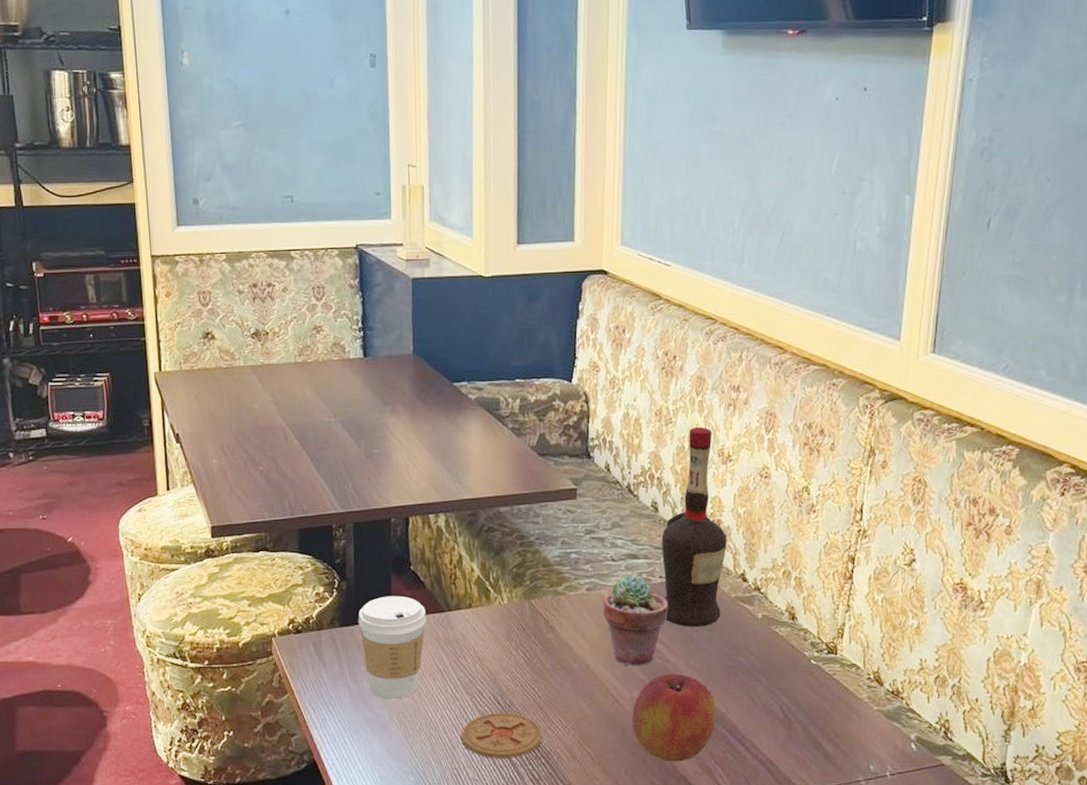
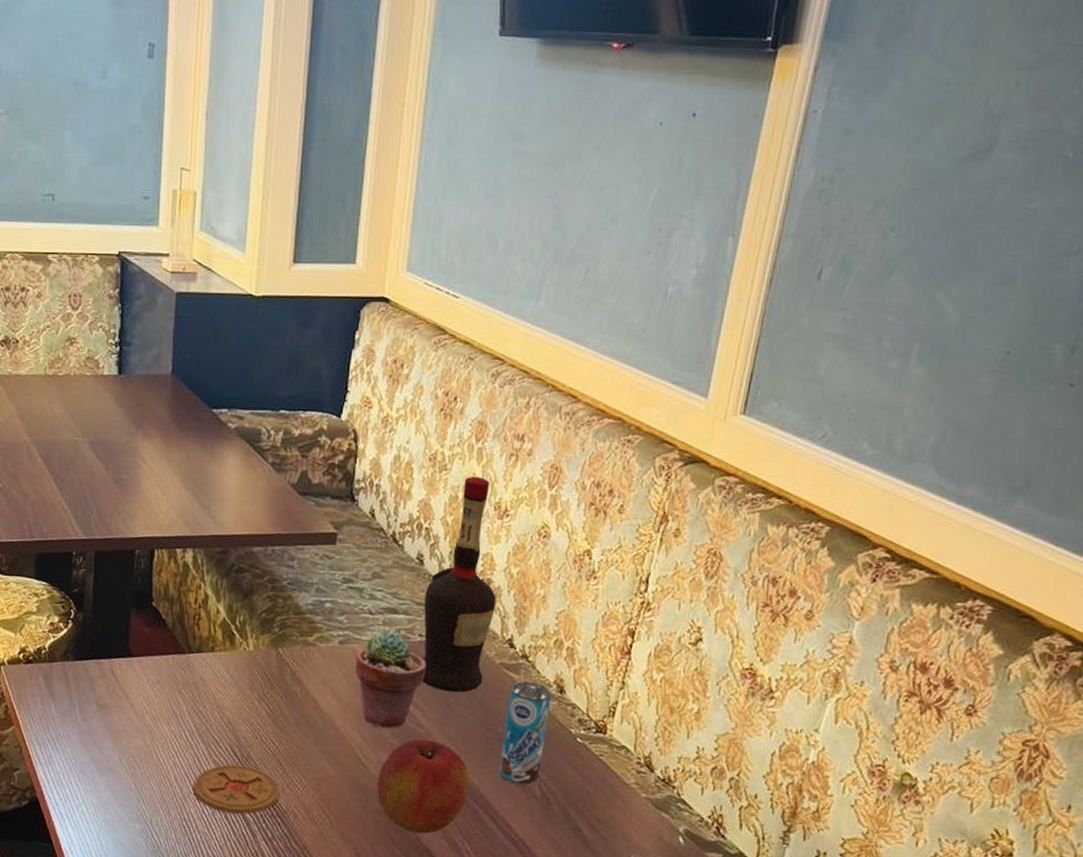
coffee cup: present [358,595,426,699] -> none [92,631,165,742]
beverage can: none [742,611,785,709] -> present [499,681,552,786]

